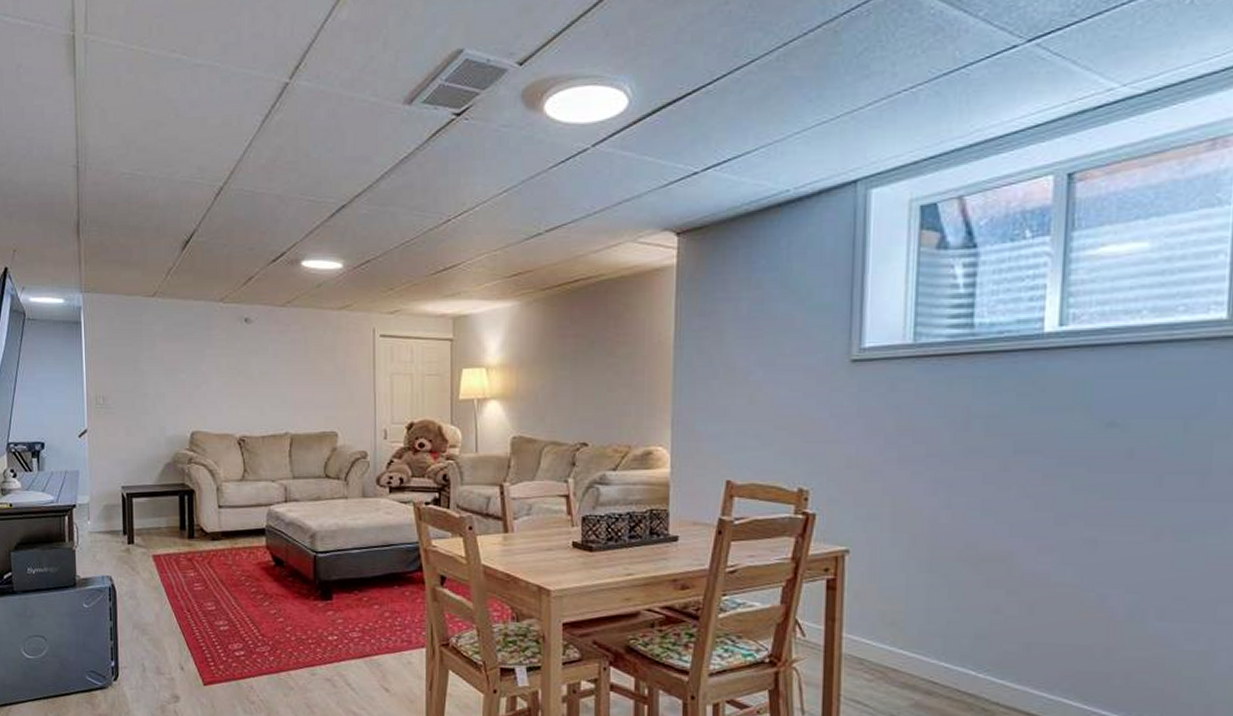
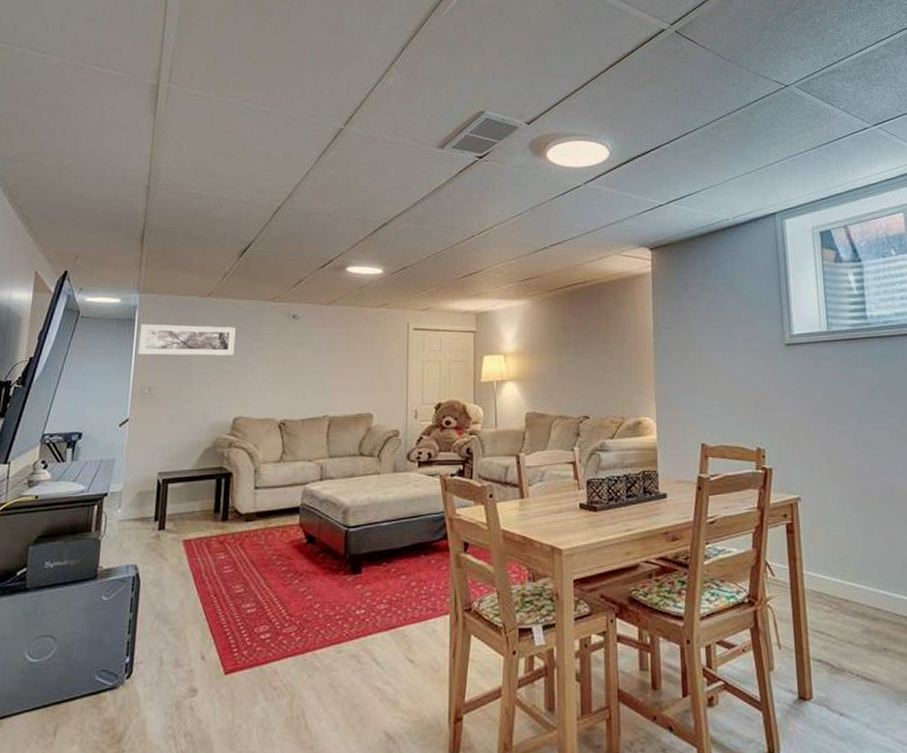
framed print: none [87,327,186,364] -> present [137,324,236,356]

